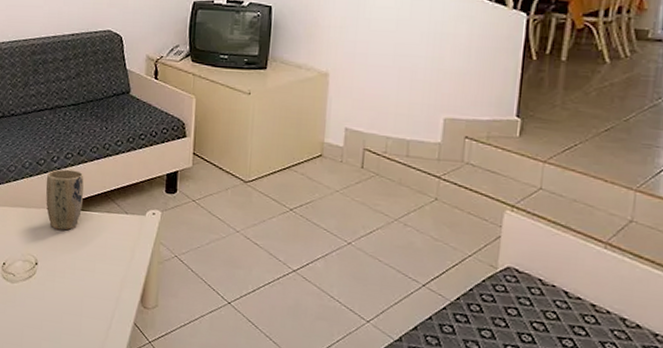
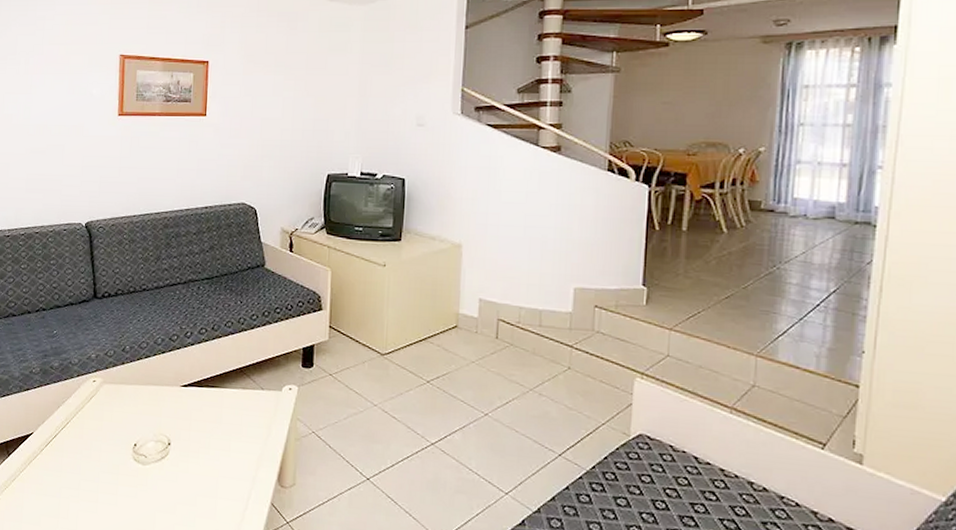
plant pot: present [46,169,84,231] -> none [179,345,219,409]

